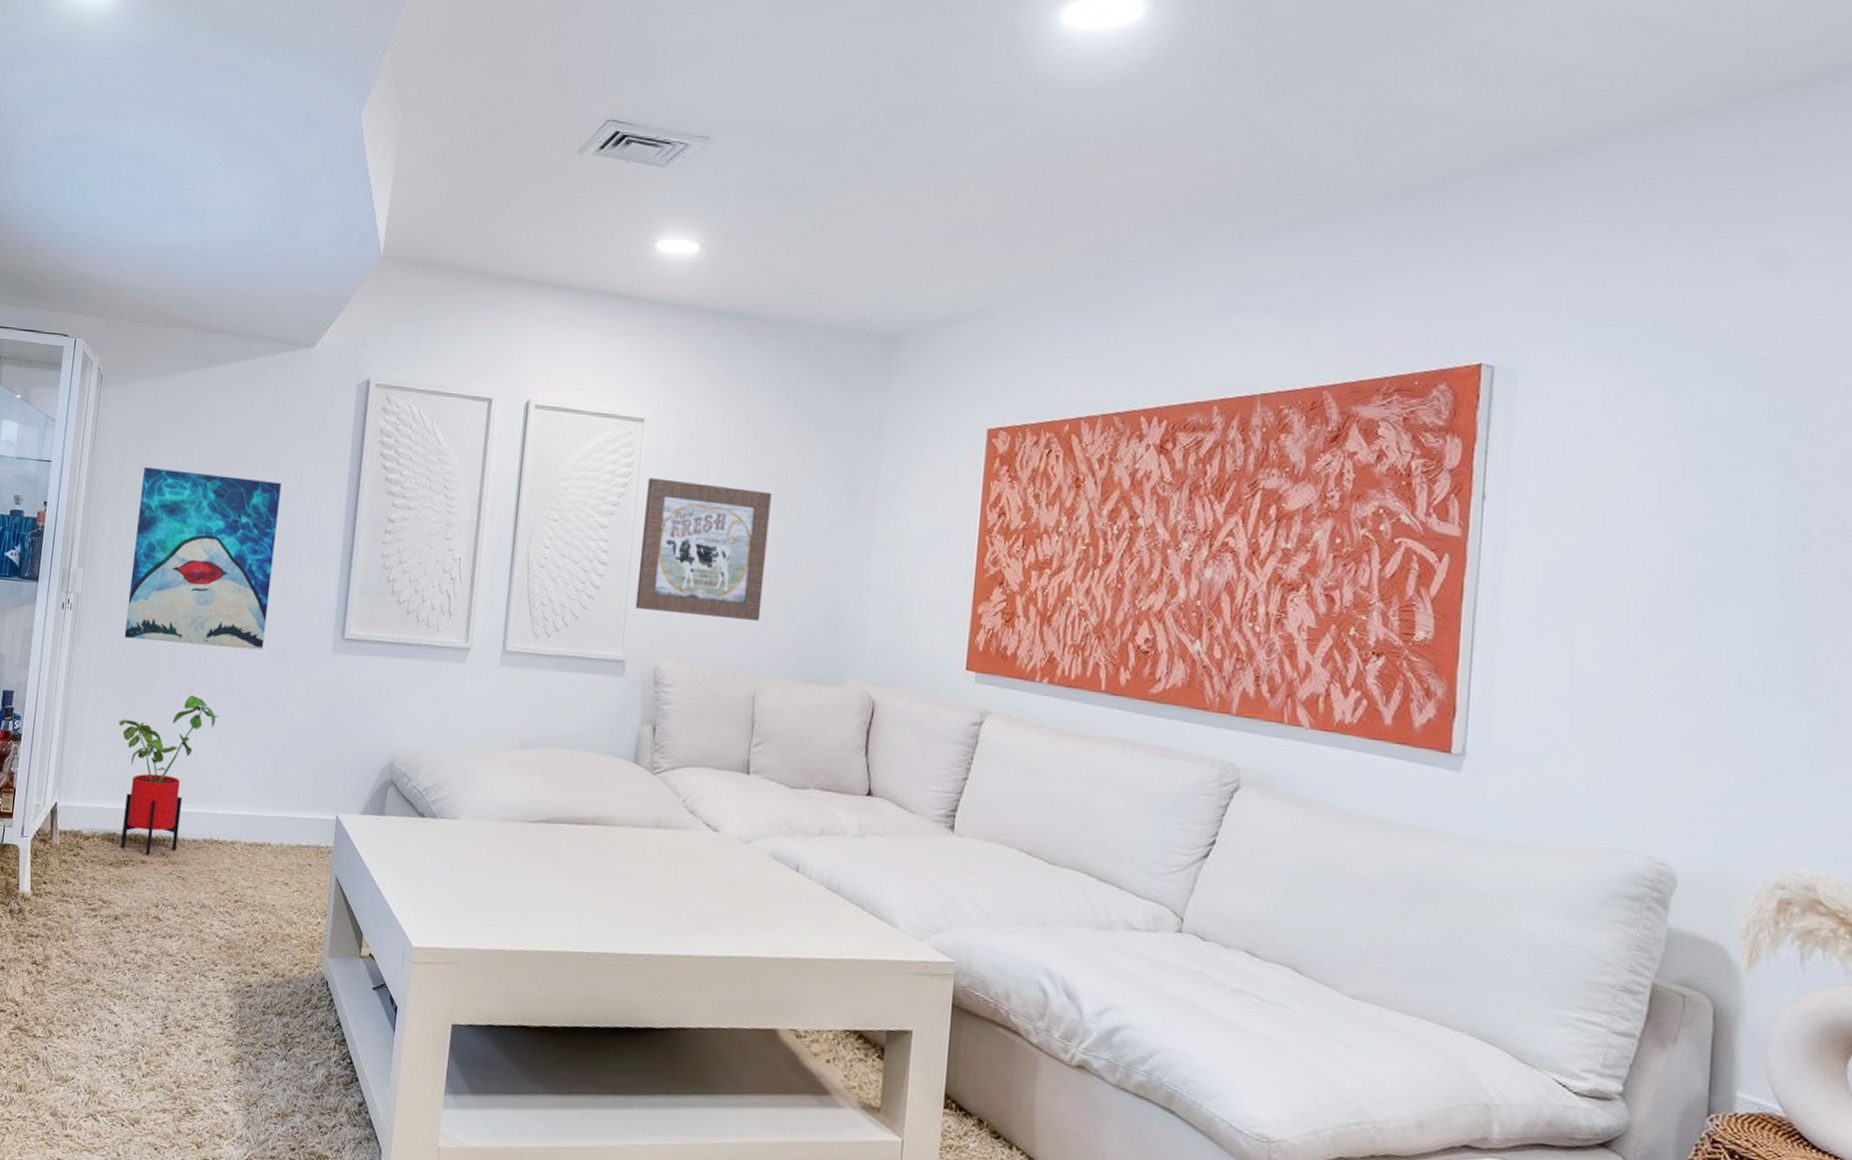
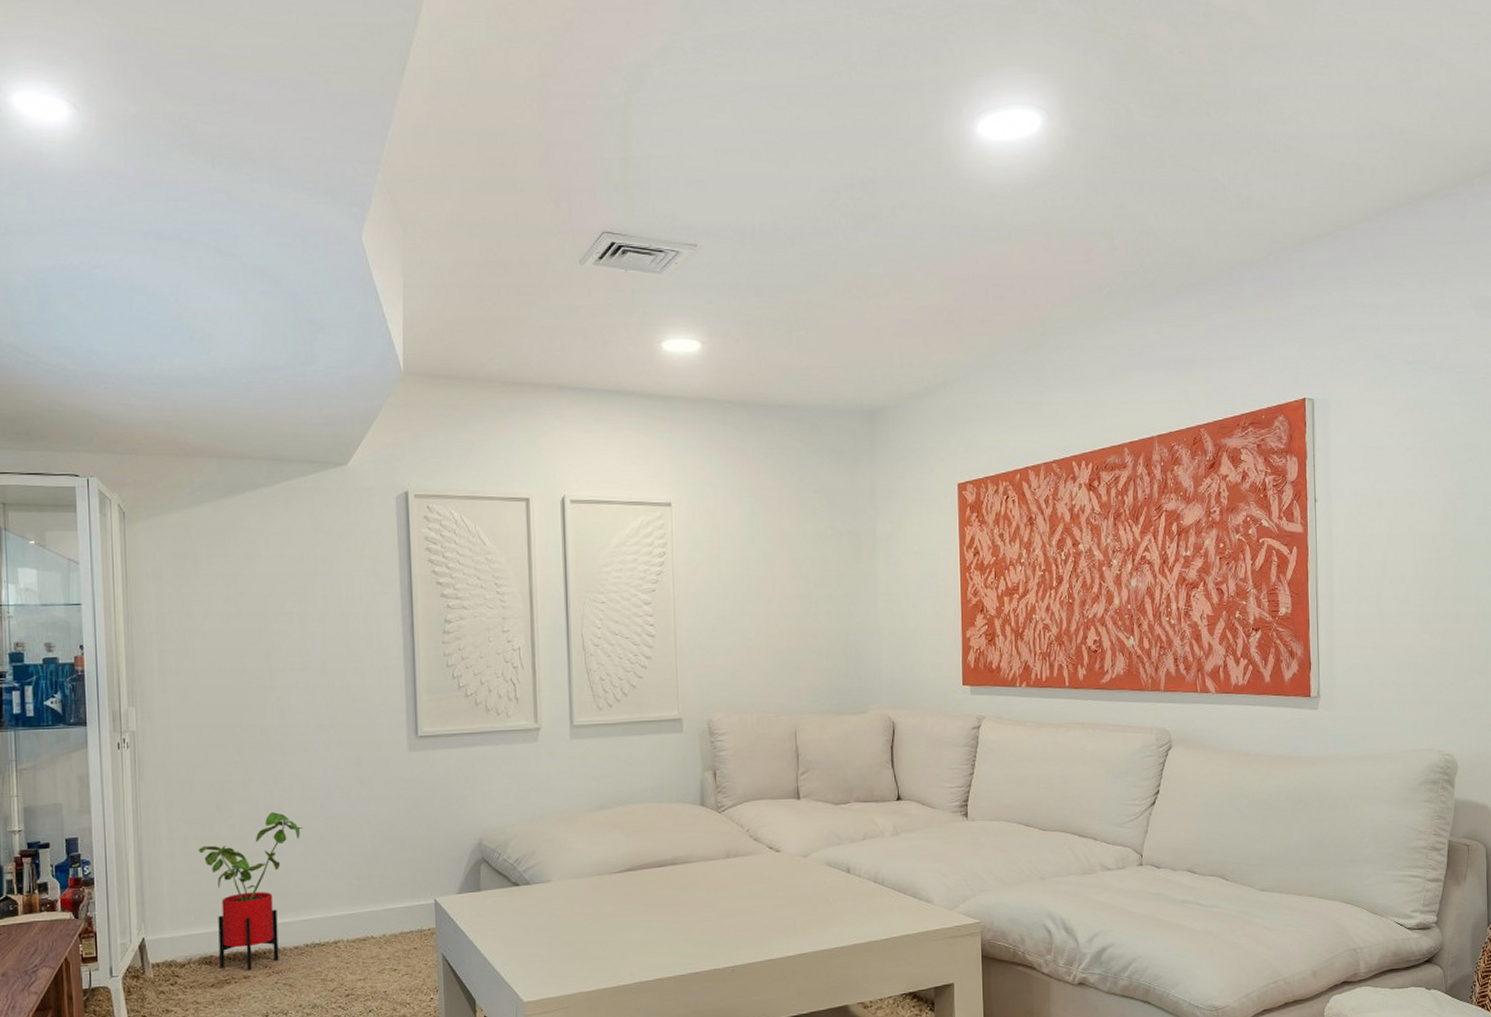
wall art: present [124,466,281,651] -> none [186,598,339,768]
wall art: present [635,477,772,621] -> none [682,554,793,671]

